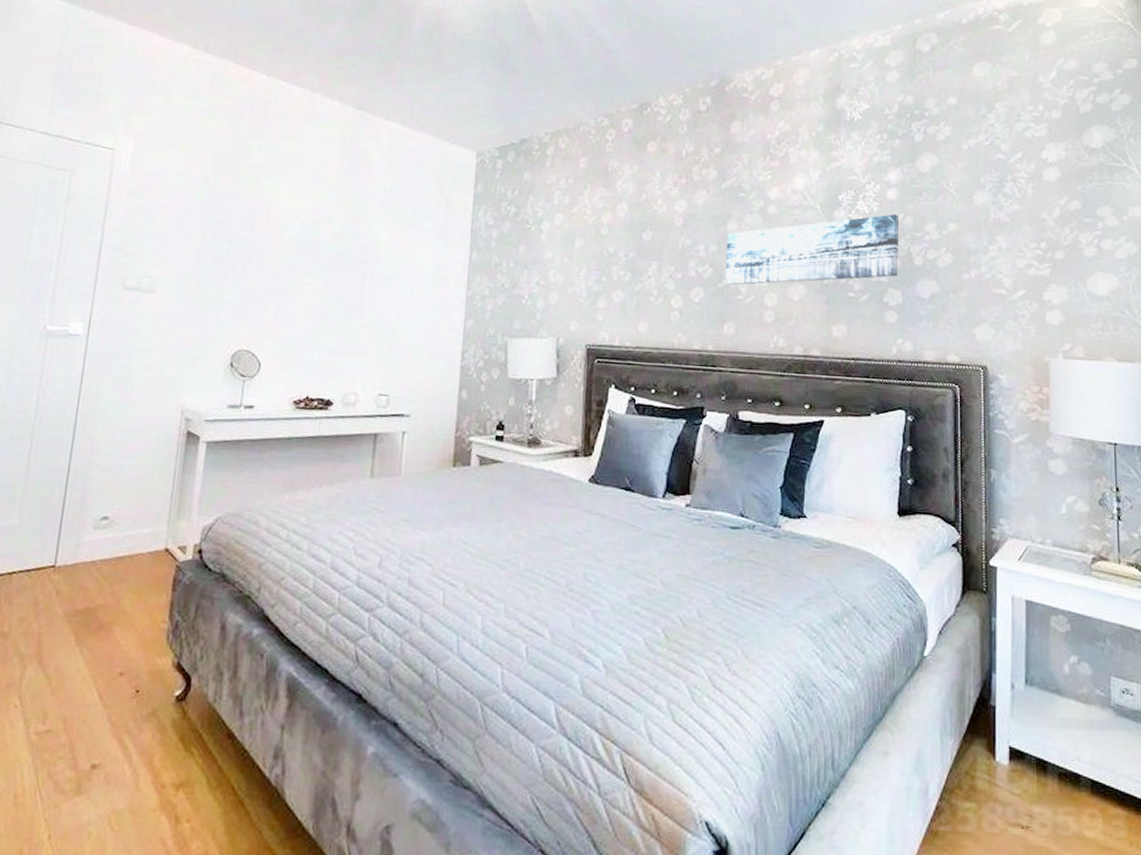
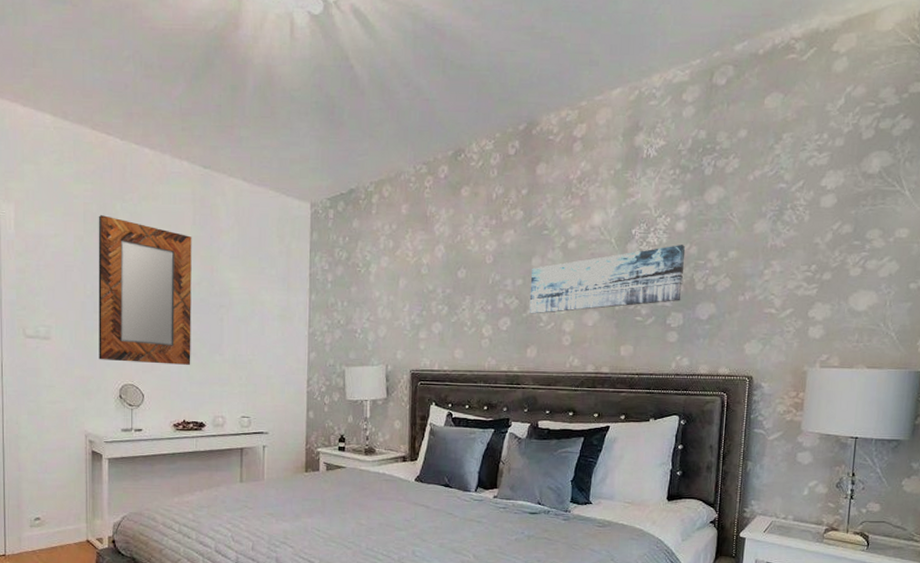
home mirror: none [210,154,337,329] -> present [98,215,192,365]

